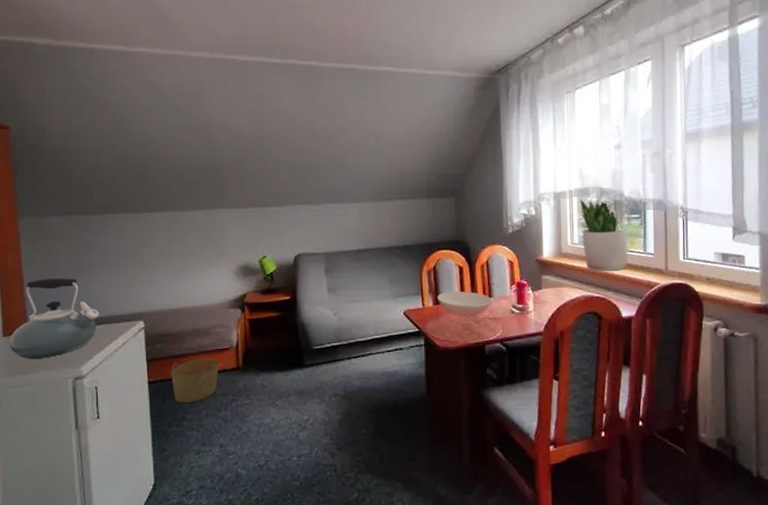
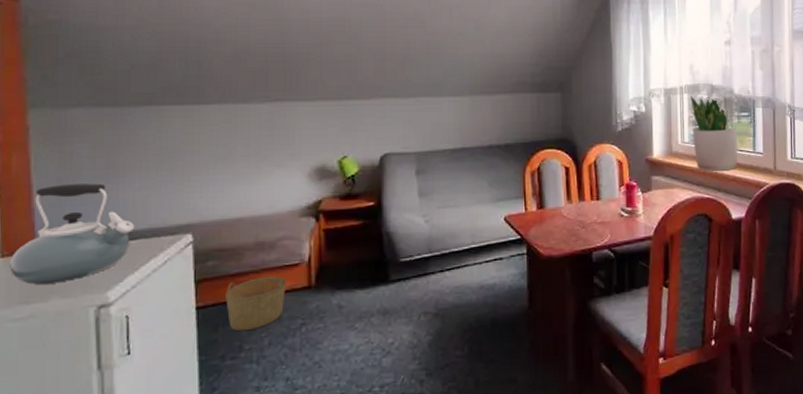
bowl: present [437,291,492,317] -> none [542,194,600,222]

